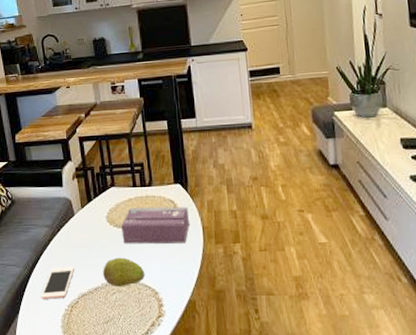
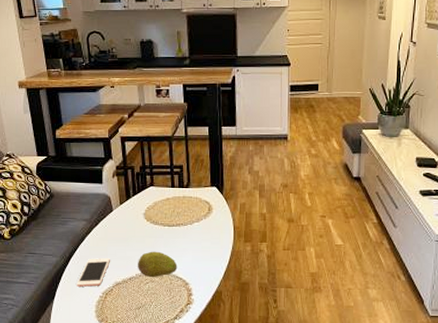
tissue box: present [121,206,189,244] -> none [158,207,222,241]

